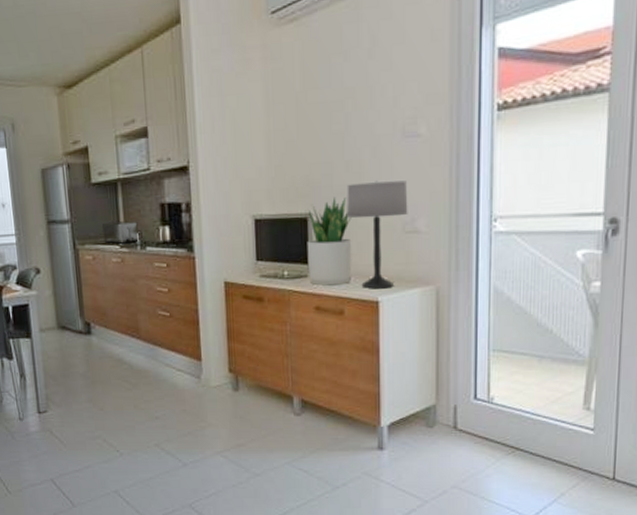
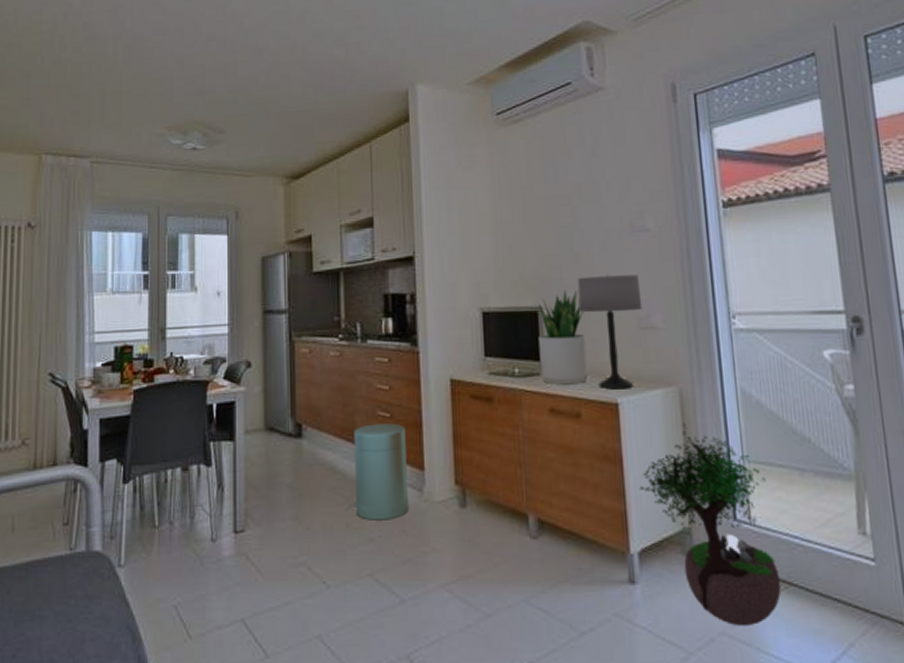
toaster: present [102,221,140,245] -> none [322,312,361,337]
trash can: none [133,321,189,402] -> present [345,423,409,521]
potted tree: none [392,318,509,482] -> present [639,423,782,627]

